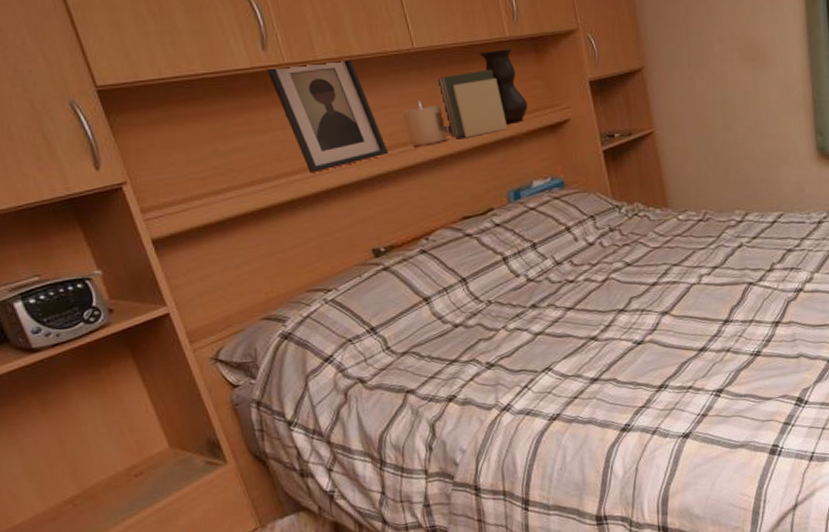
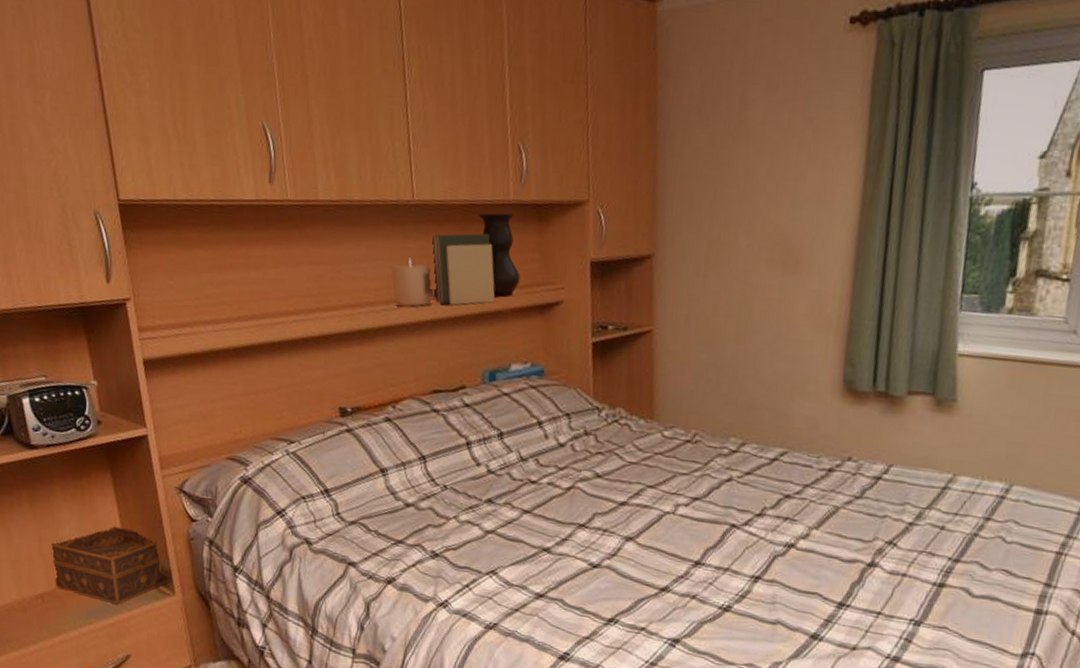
decorative box: none [73,409,221,489] -> present [50,526,172,604]
picture frame: present [266,58,388,173] -> none [269,202,371,318]

